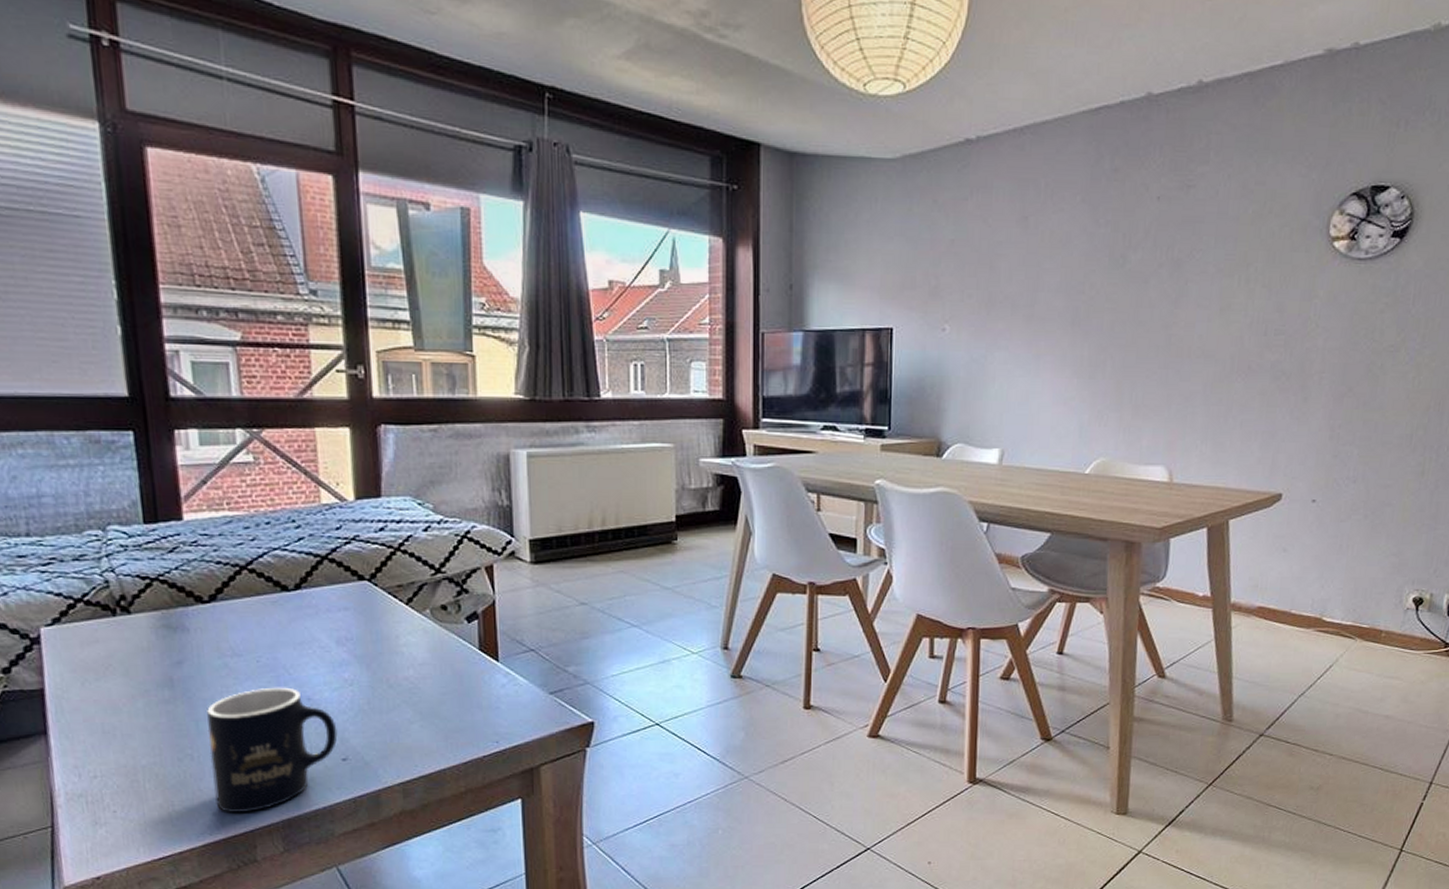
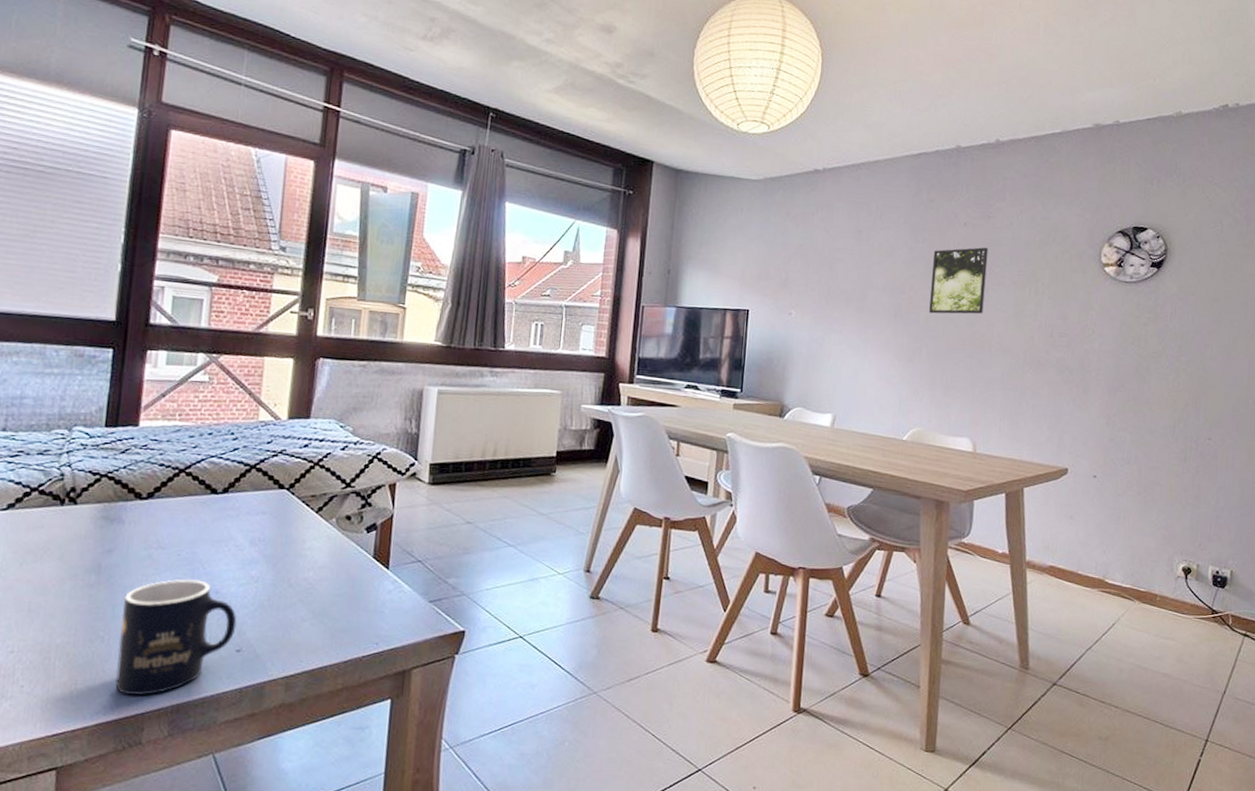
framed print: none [1114,226,1188,317] -> present [929,247,989,314]

